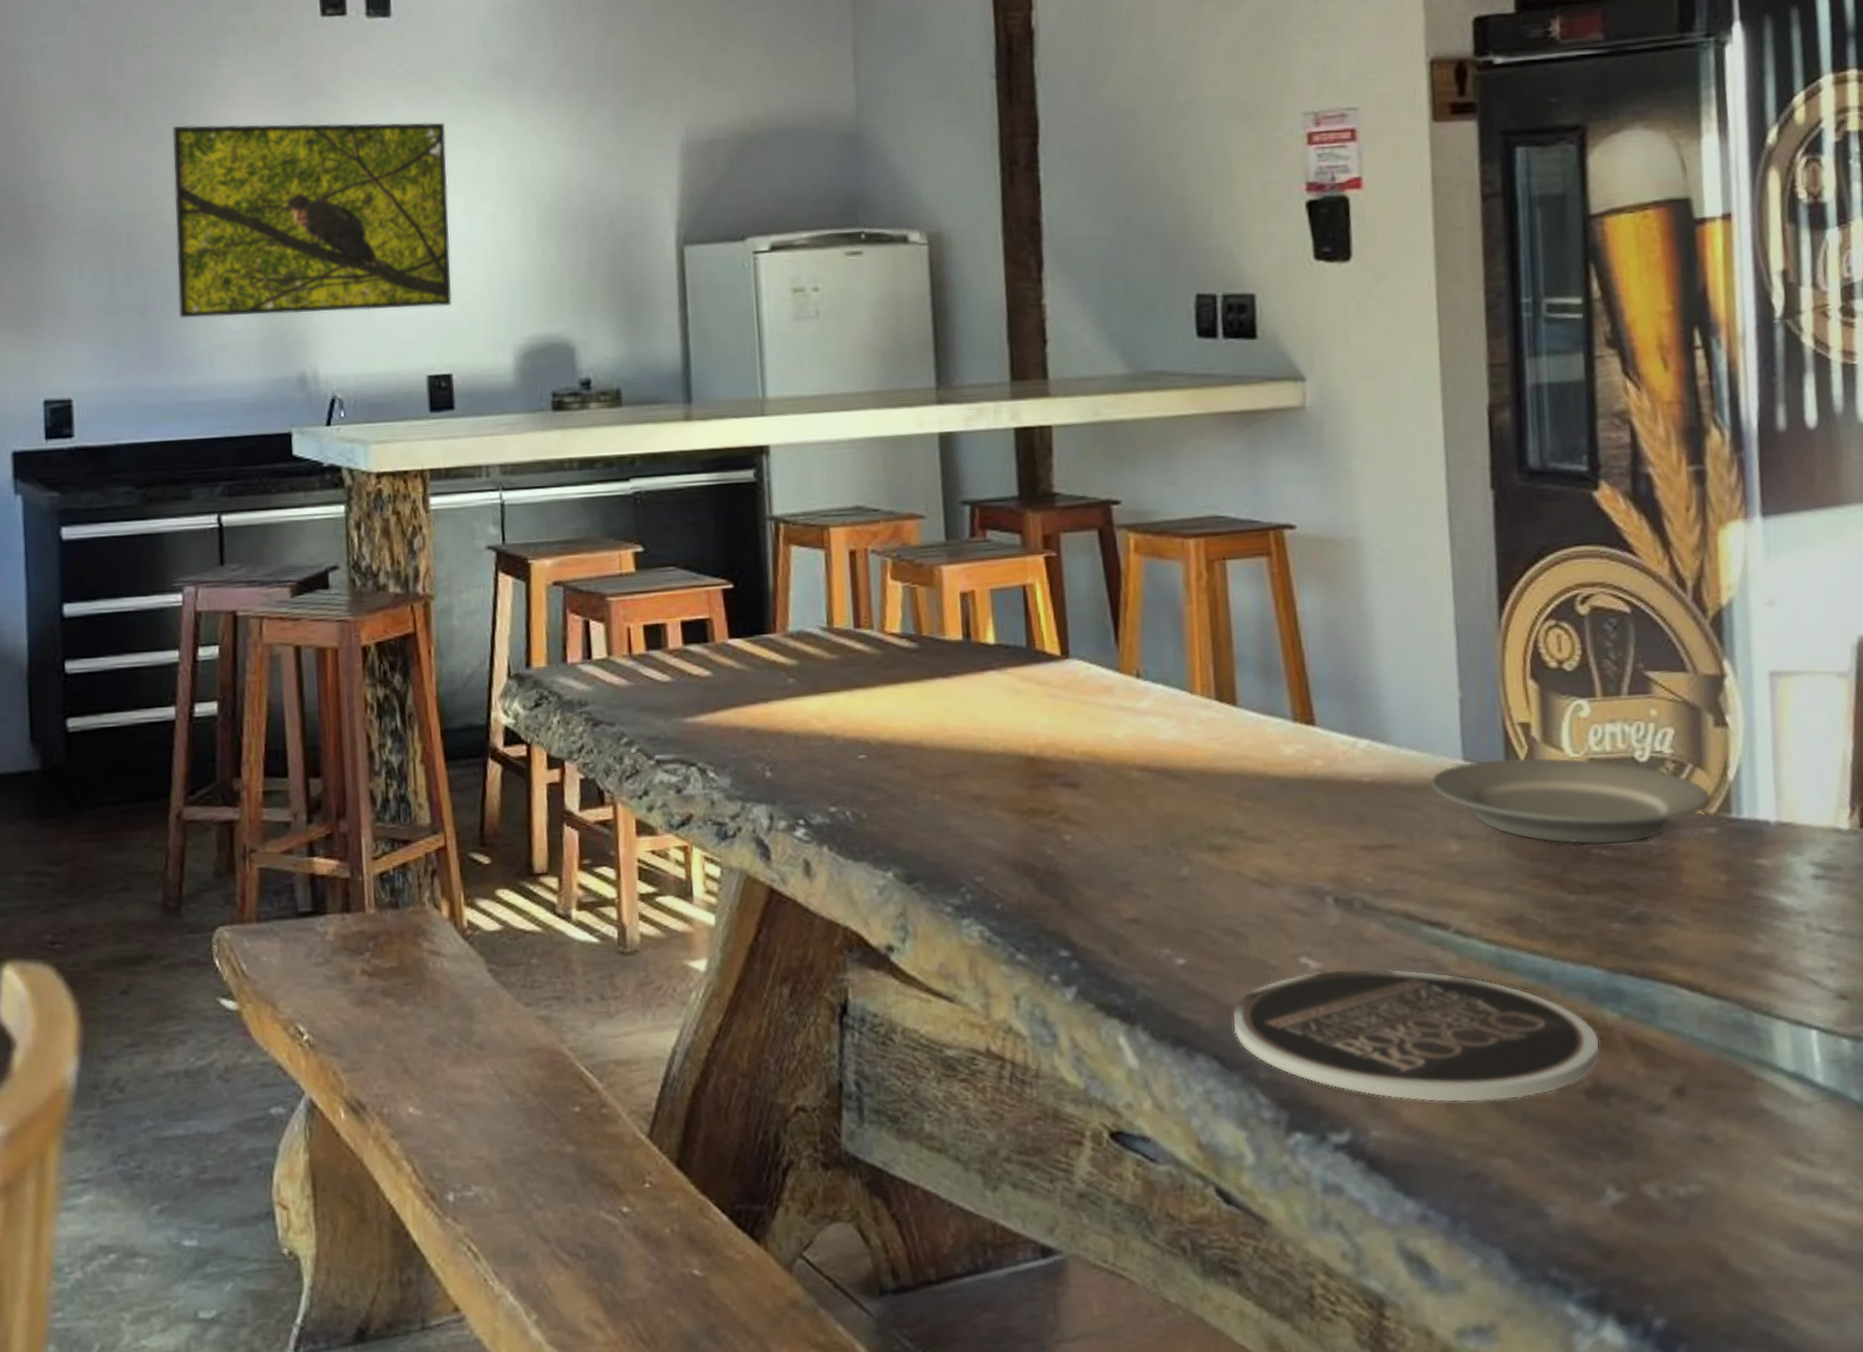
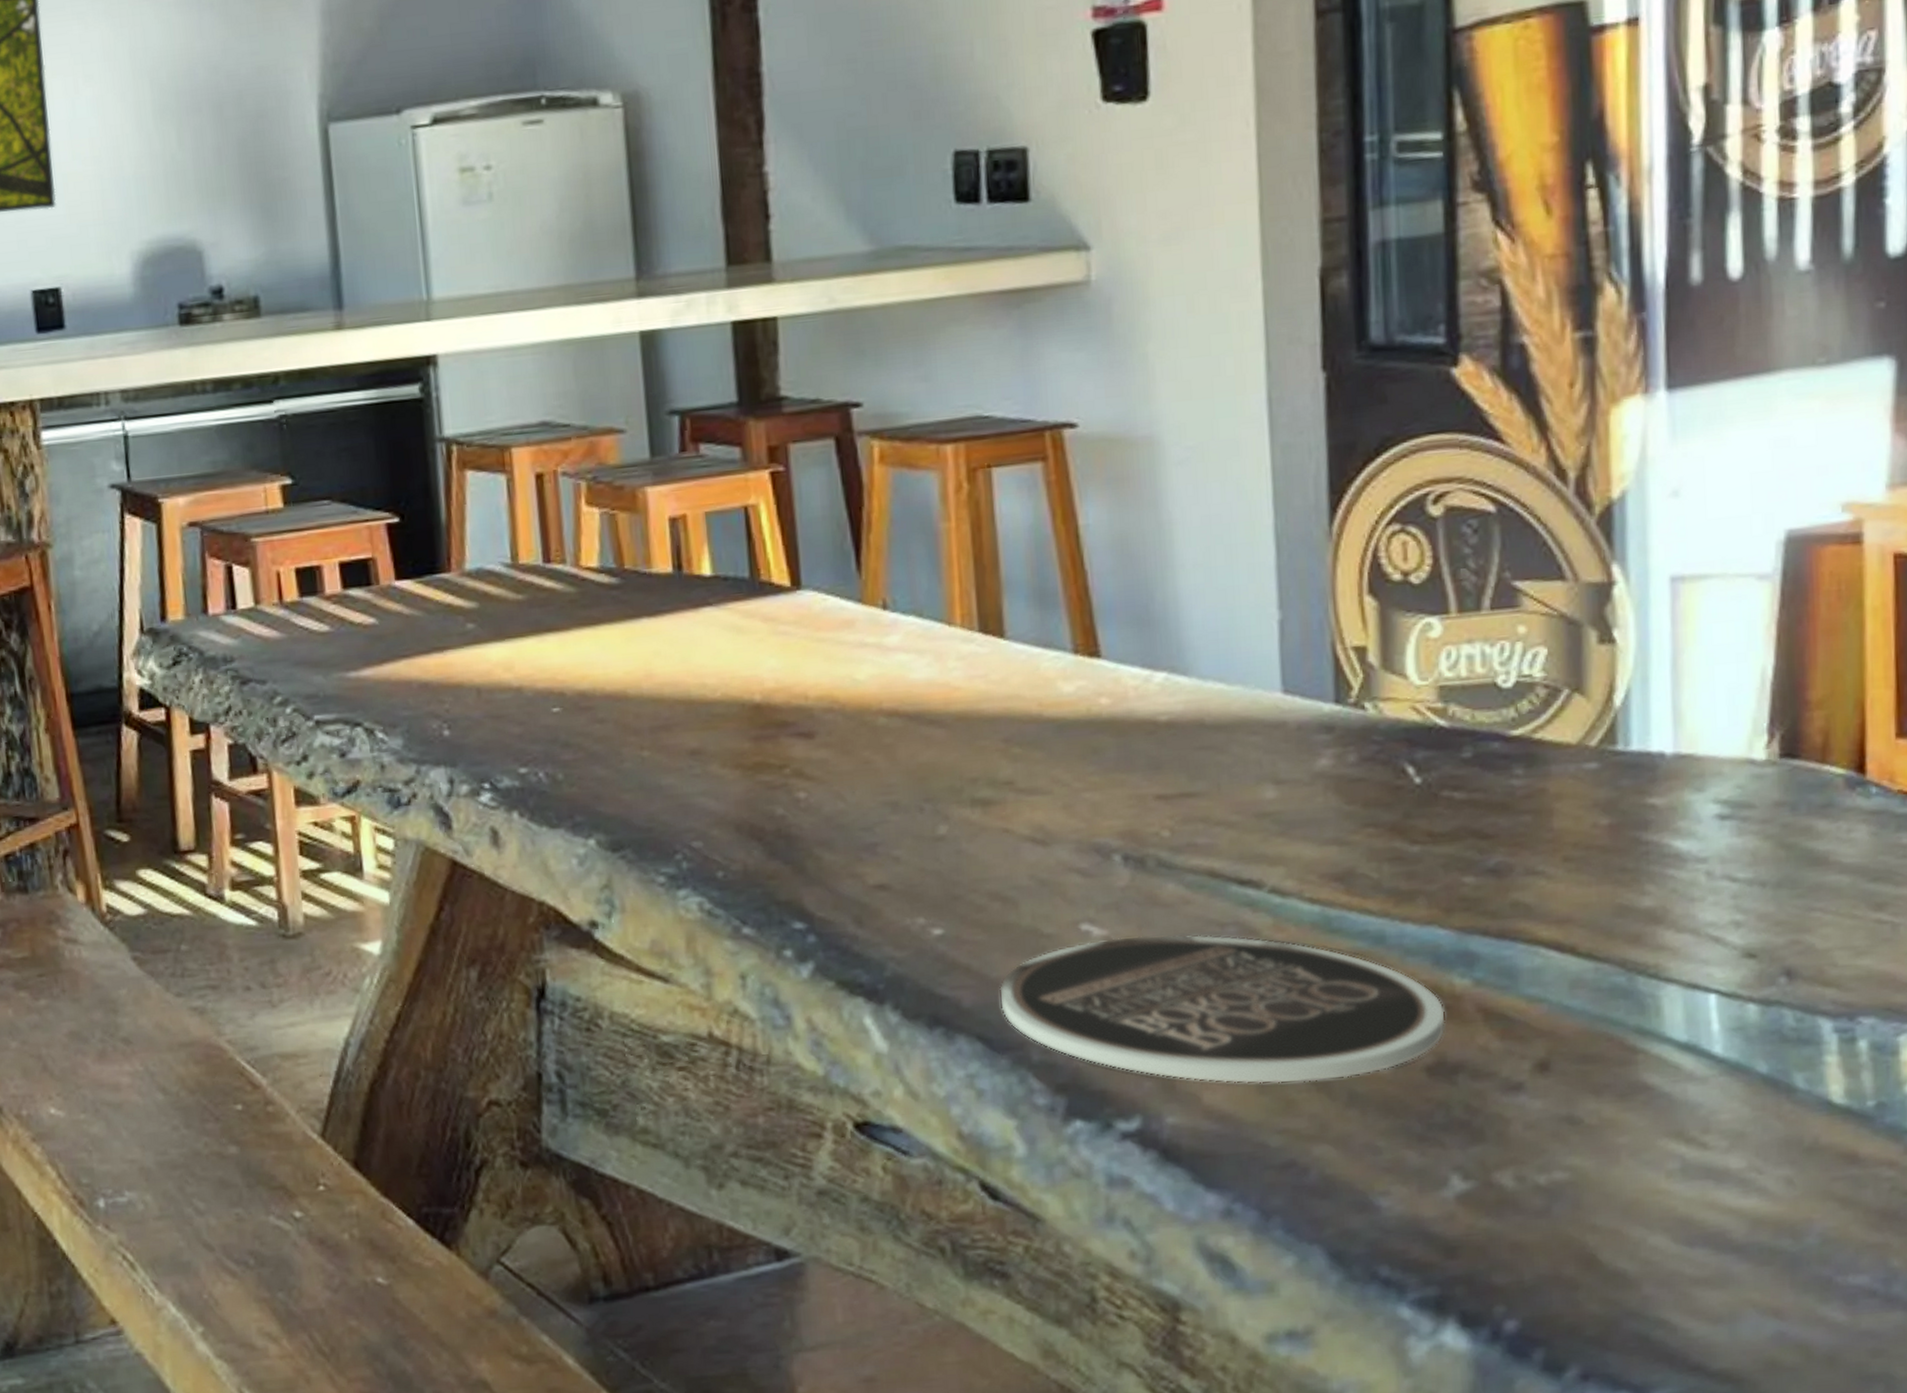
plate: present [1429,757,1712,845] -> none [1240,686,1593,787]

